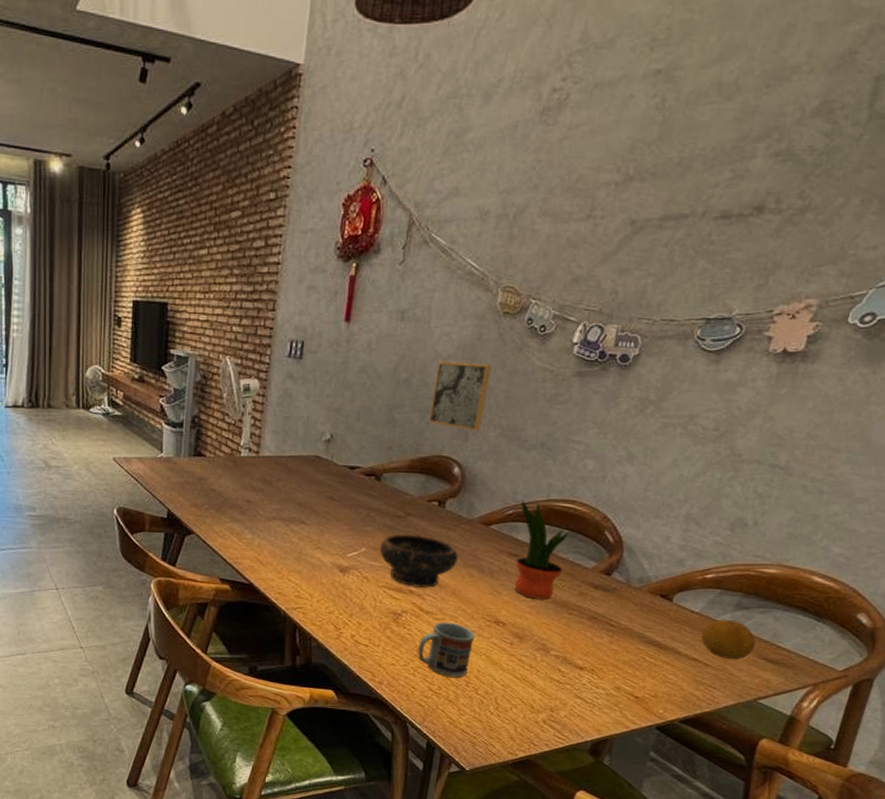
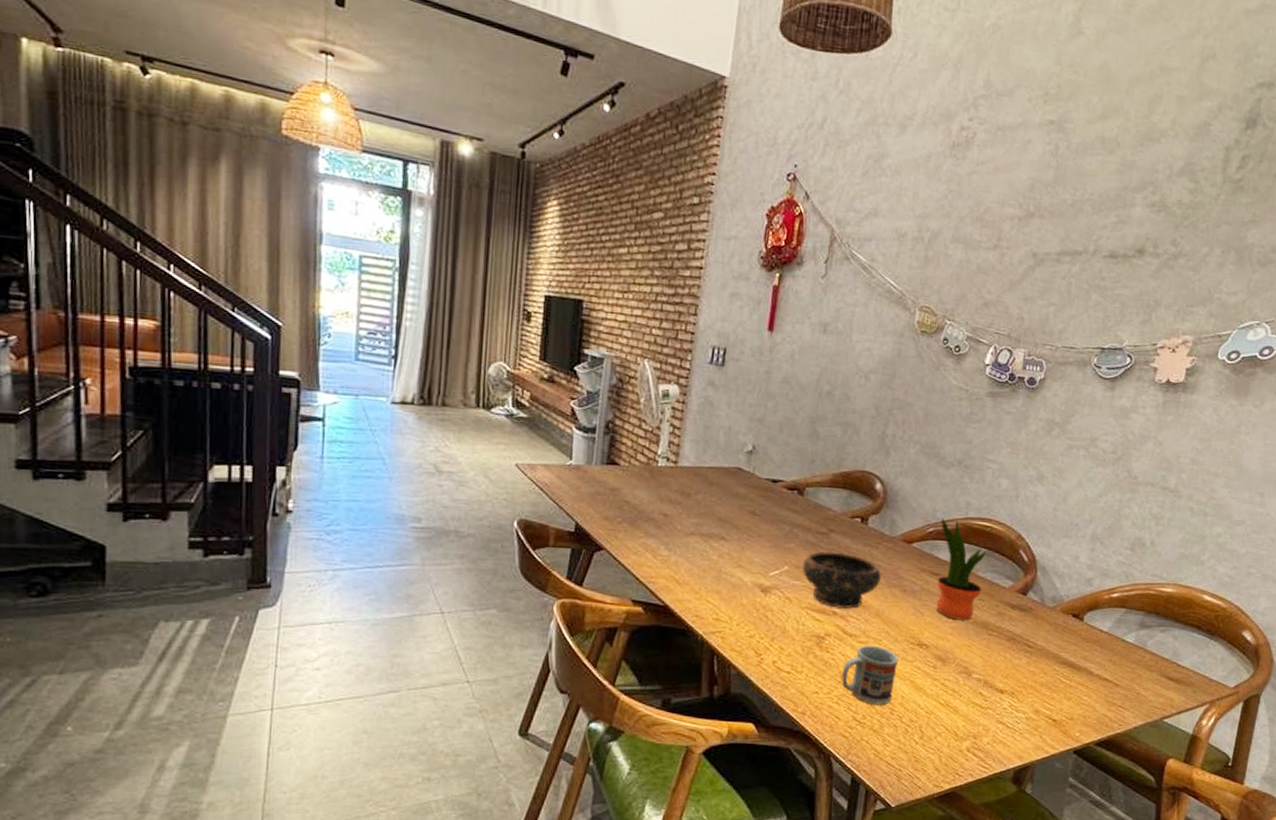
wall art: present [428,361,492,431] -> none [850,375,911,447]
fruit: present [701,619,756,660] -> none [1110,638,1159,680]

